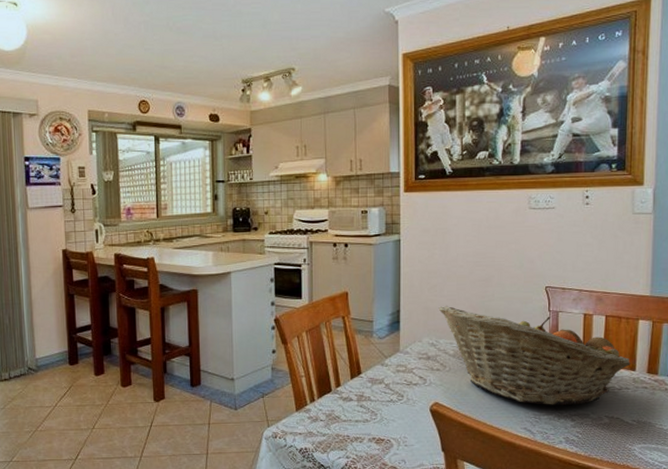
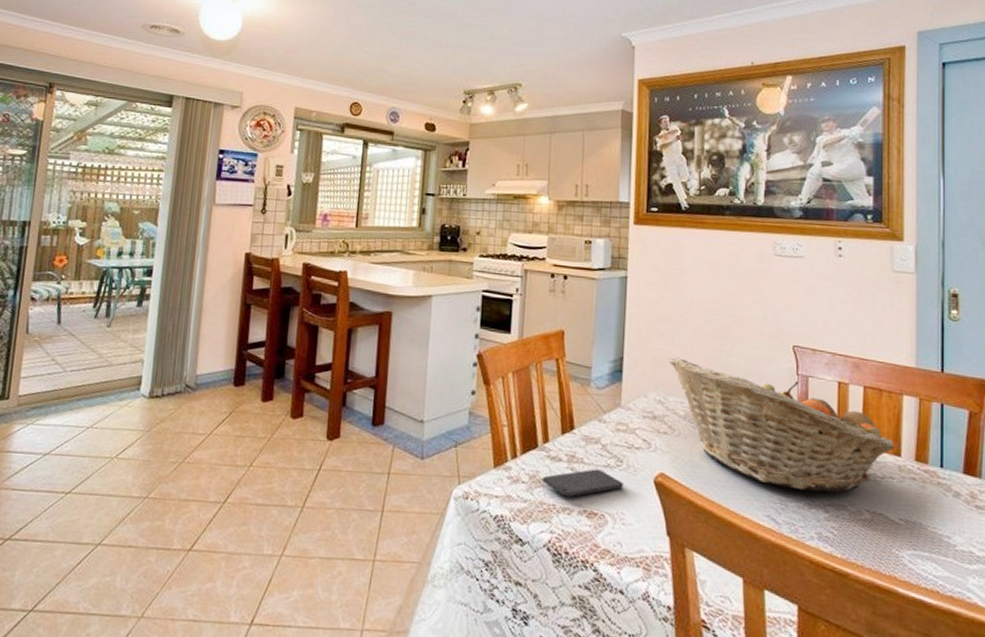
smartphone: none [337,404,404,429] -> present [542,469,623,497]

